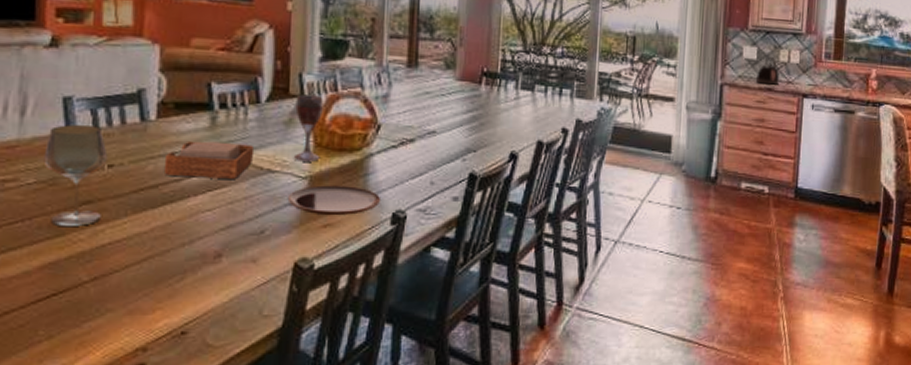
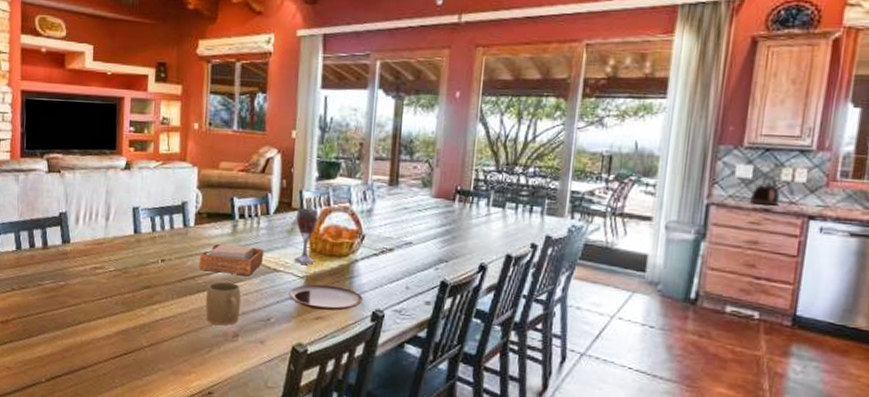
wine glass: present [43,125,108,226] -> none [120,228,161,305]
mug: none [174,188,225,245] -> present [205,281,242,325]

